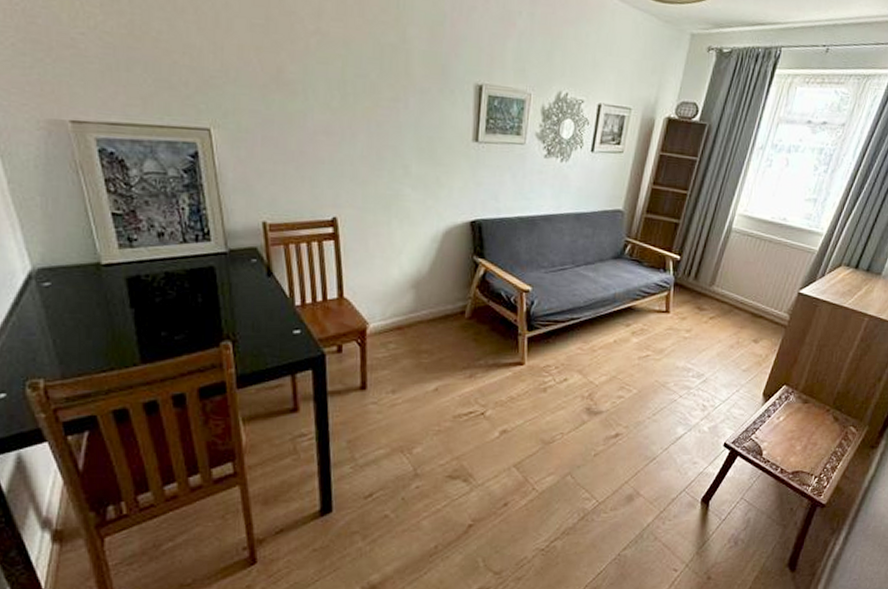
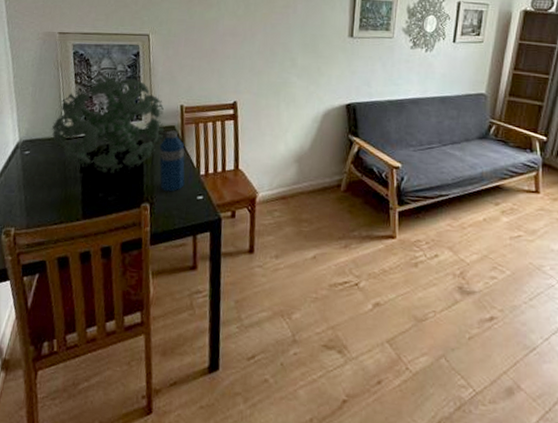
plant: none [80,183,244,307] -> present [52,76,165,173]
water bottle: none [238,253,276,327] -> present [159,130,185,192]

